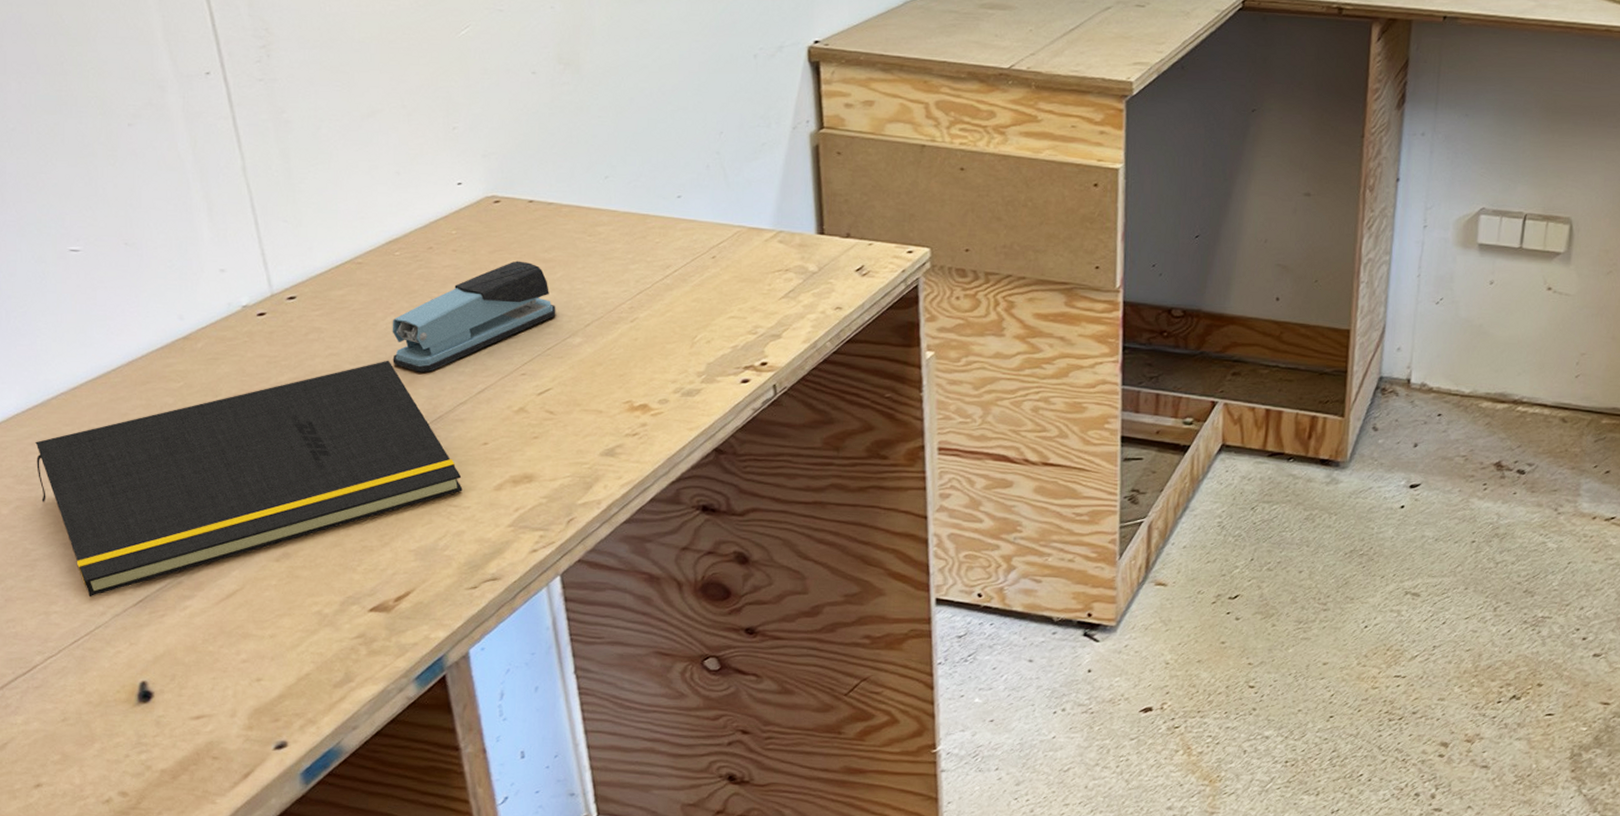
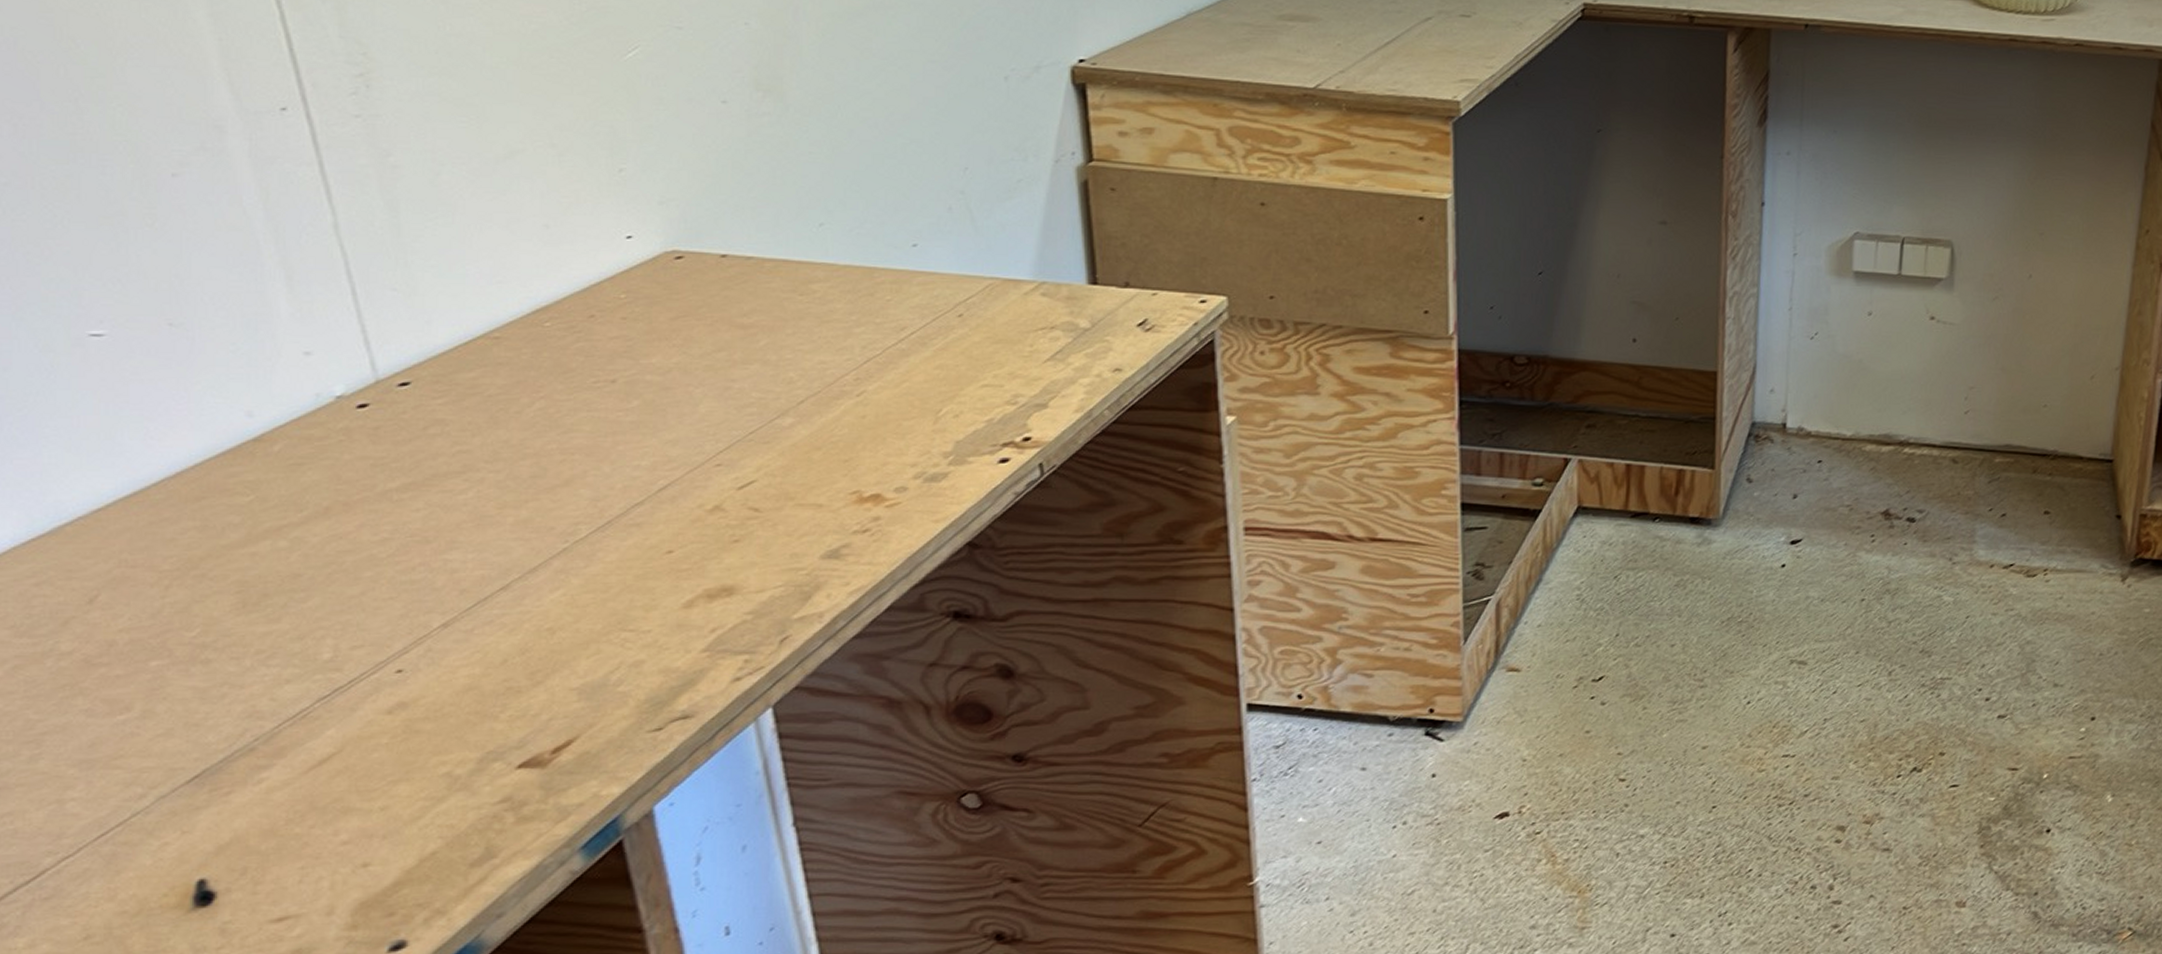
notepad: present [35,360,463,596] -> none [41,455,641,775]
stapler: present [392,260,556,373] -> none [542,328,760,469]

